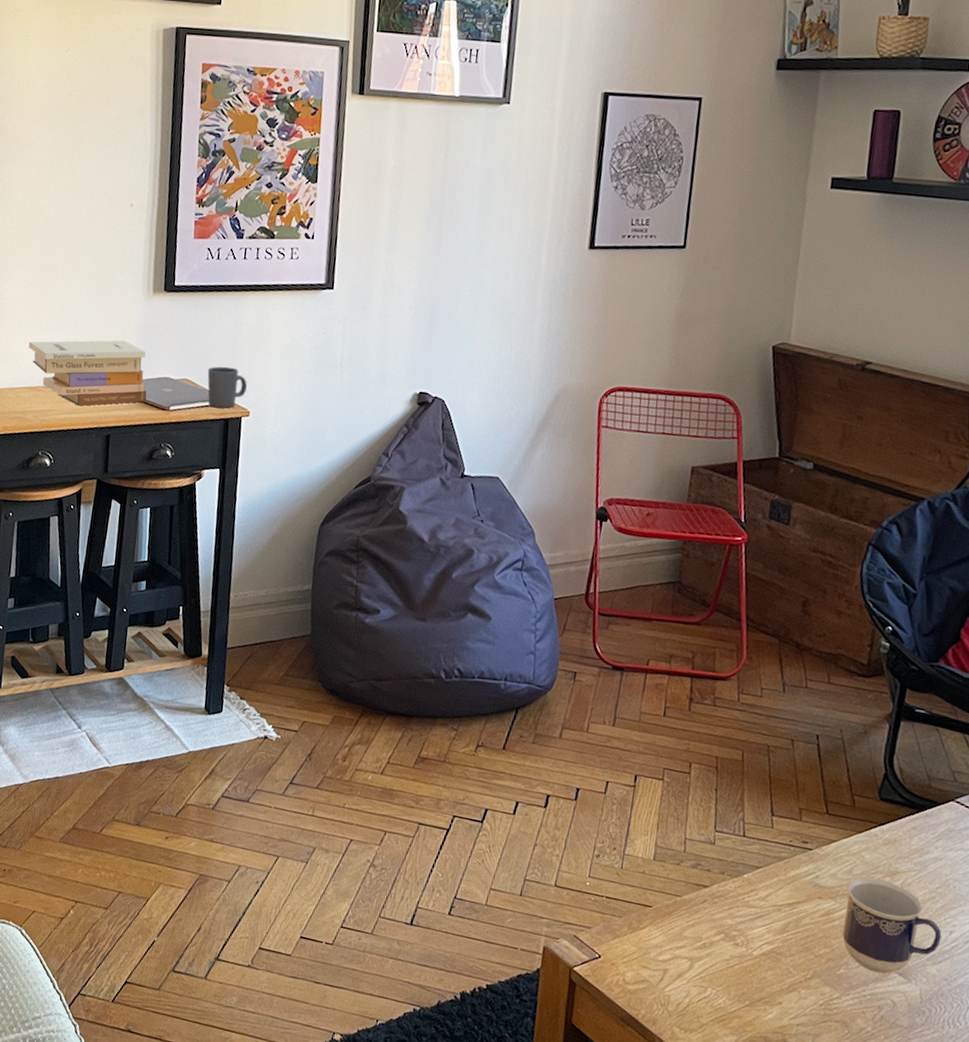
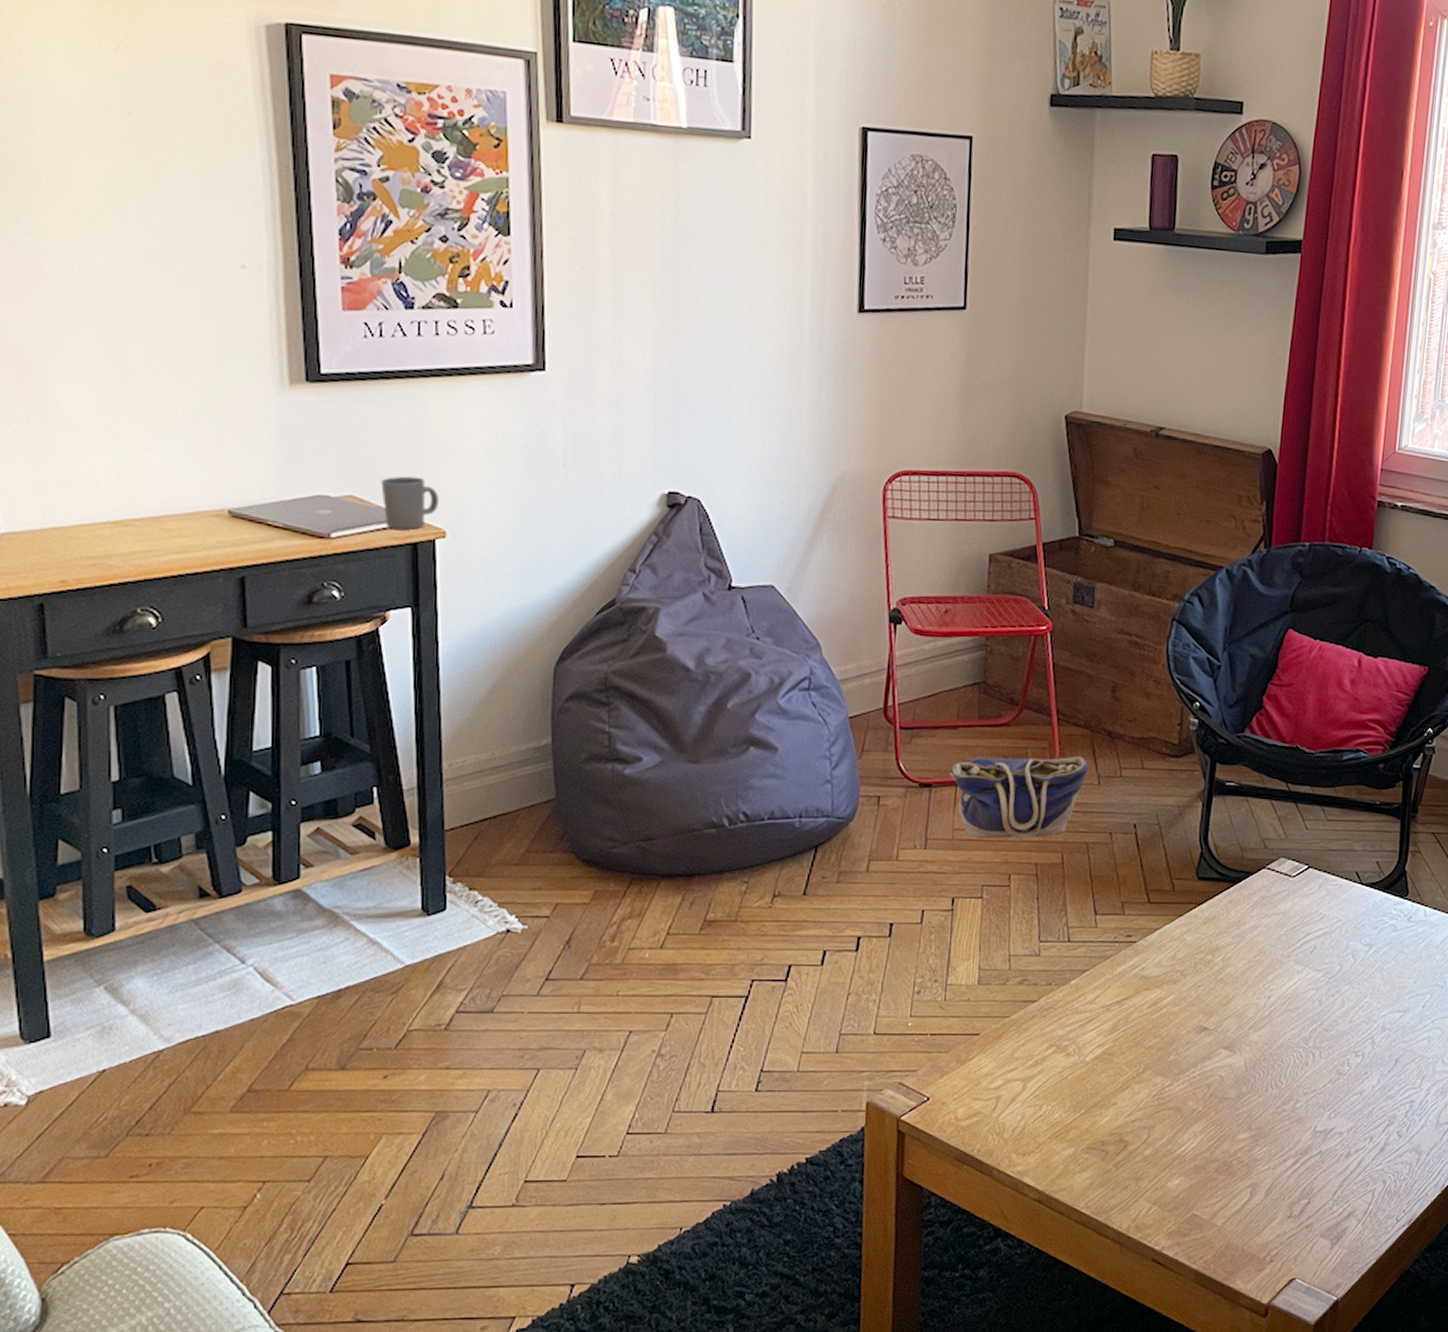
books: present [28,340,147,406] -> none [101,449,296,542]
tote bag: none [640,650,775,733] -> present [949,756,1089,840]
cup: present [842,878,942,974] -> none [1169,959,1261,1052]

